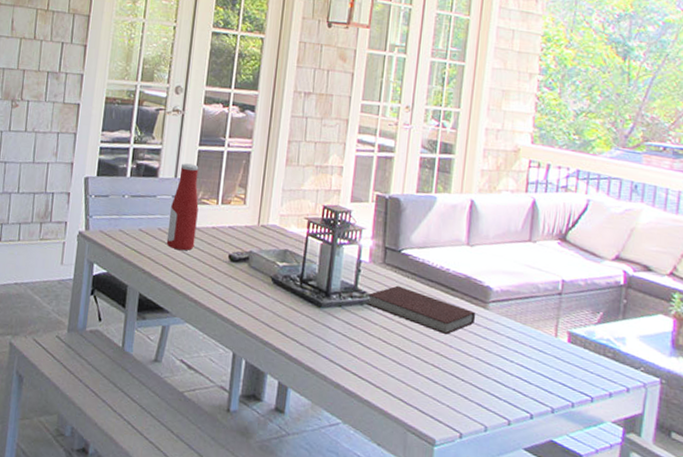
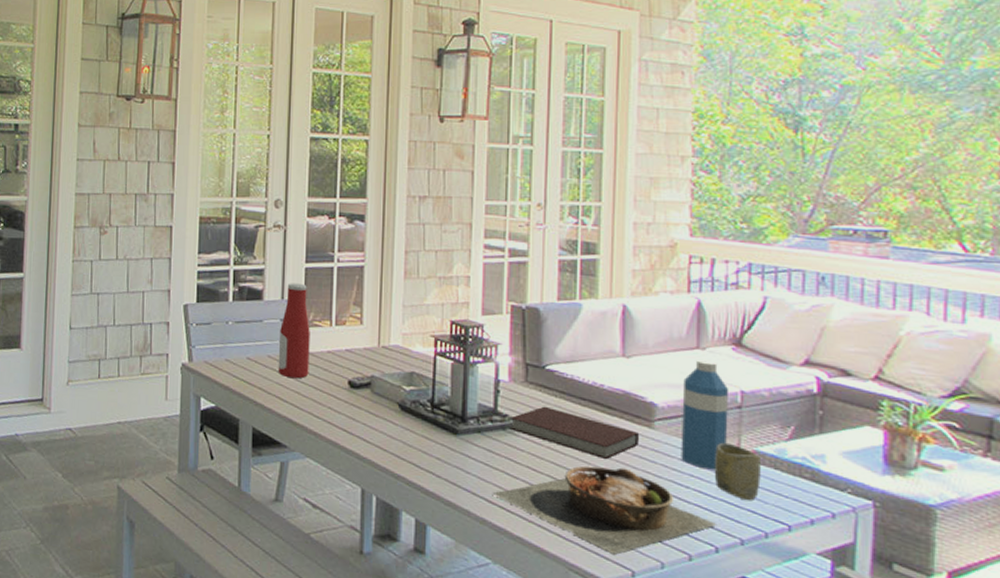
bowl: none [347,339,533,418] -> present [492,465,716,555]
water bottle: none [508,250,553,348] -> present [681,359,729,470]
cup: none [534,323,573,375] -> present [714,442,761,501]

